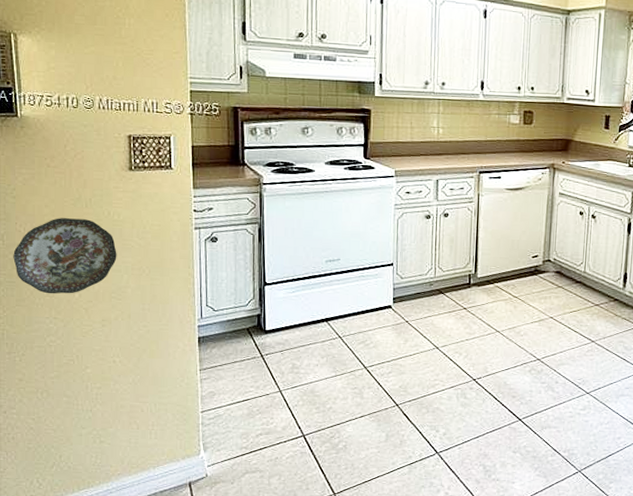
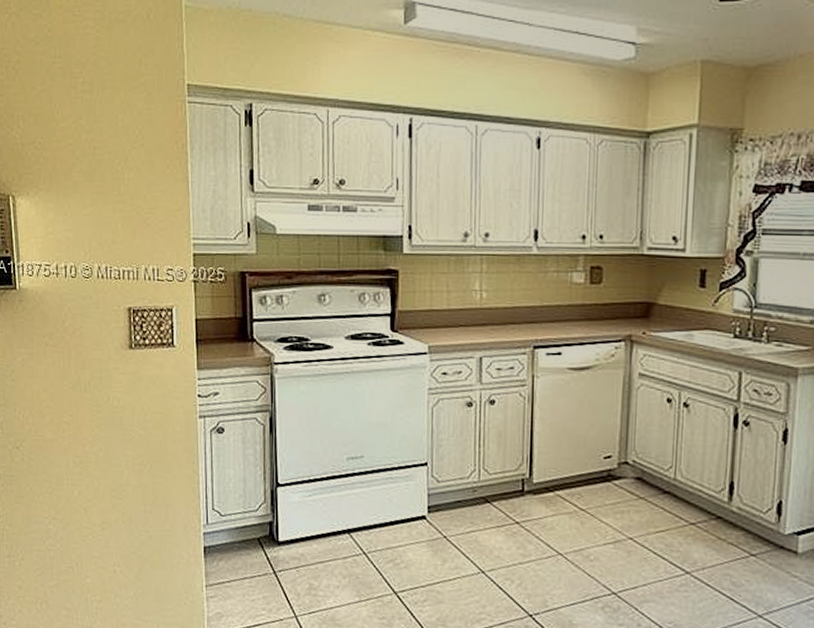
decorative plate: present [13,218,117,294] -> none [12,403,117,491]

